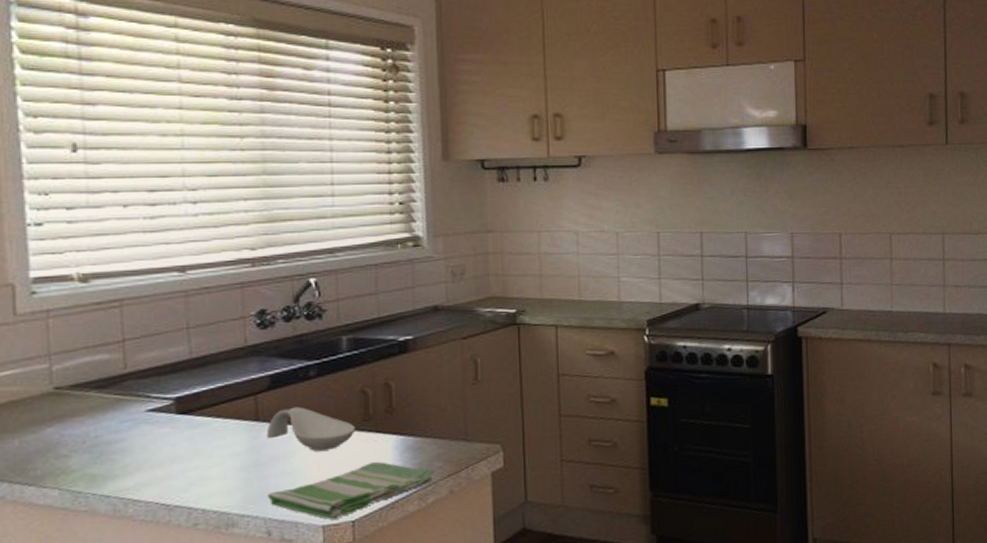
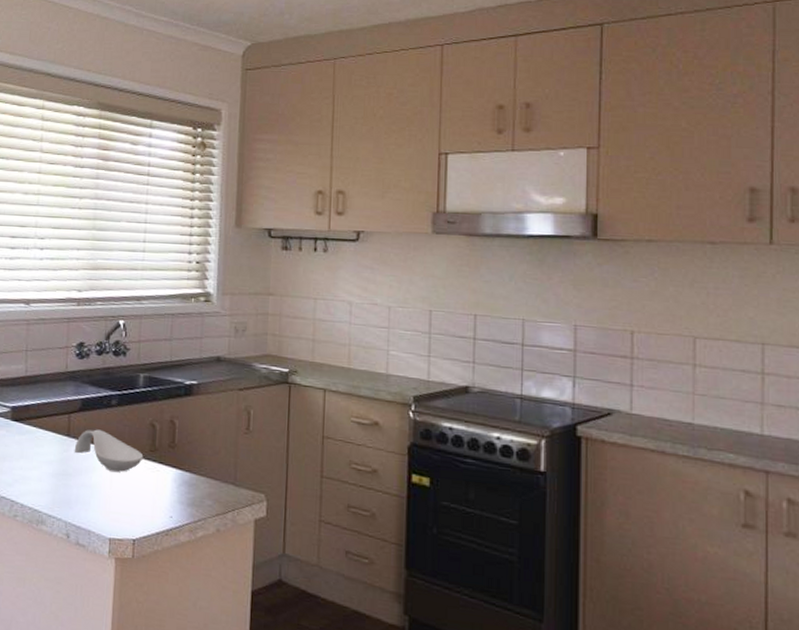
dish towel: present [268,461,434,520] -> none [70,489,205,535]

